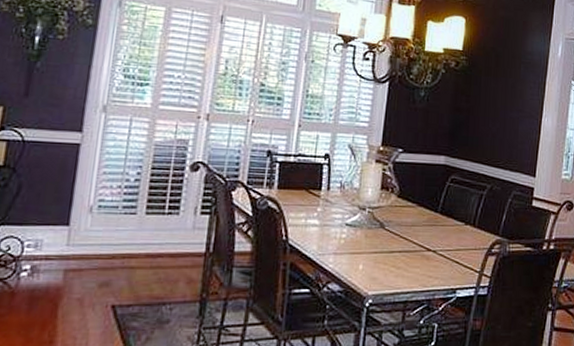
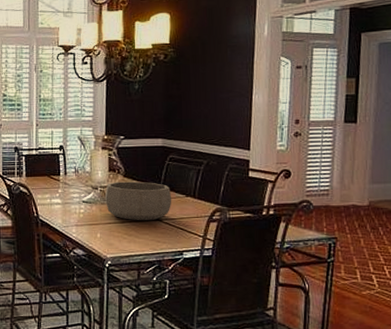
decorative bowl: none [373,202,450,252] -> present [105,181,172,221]

